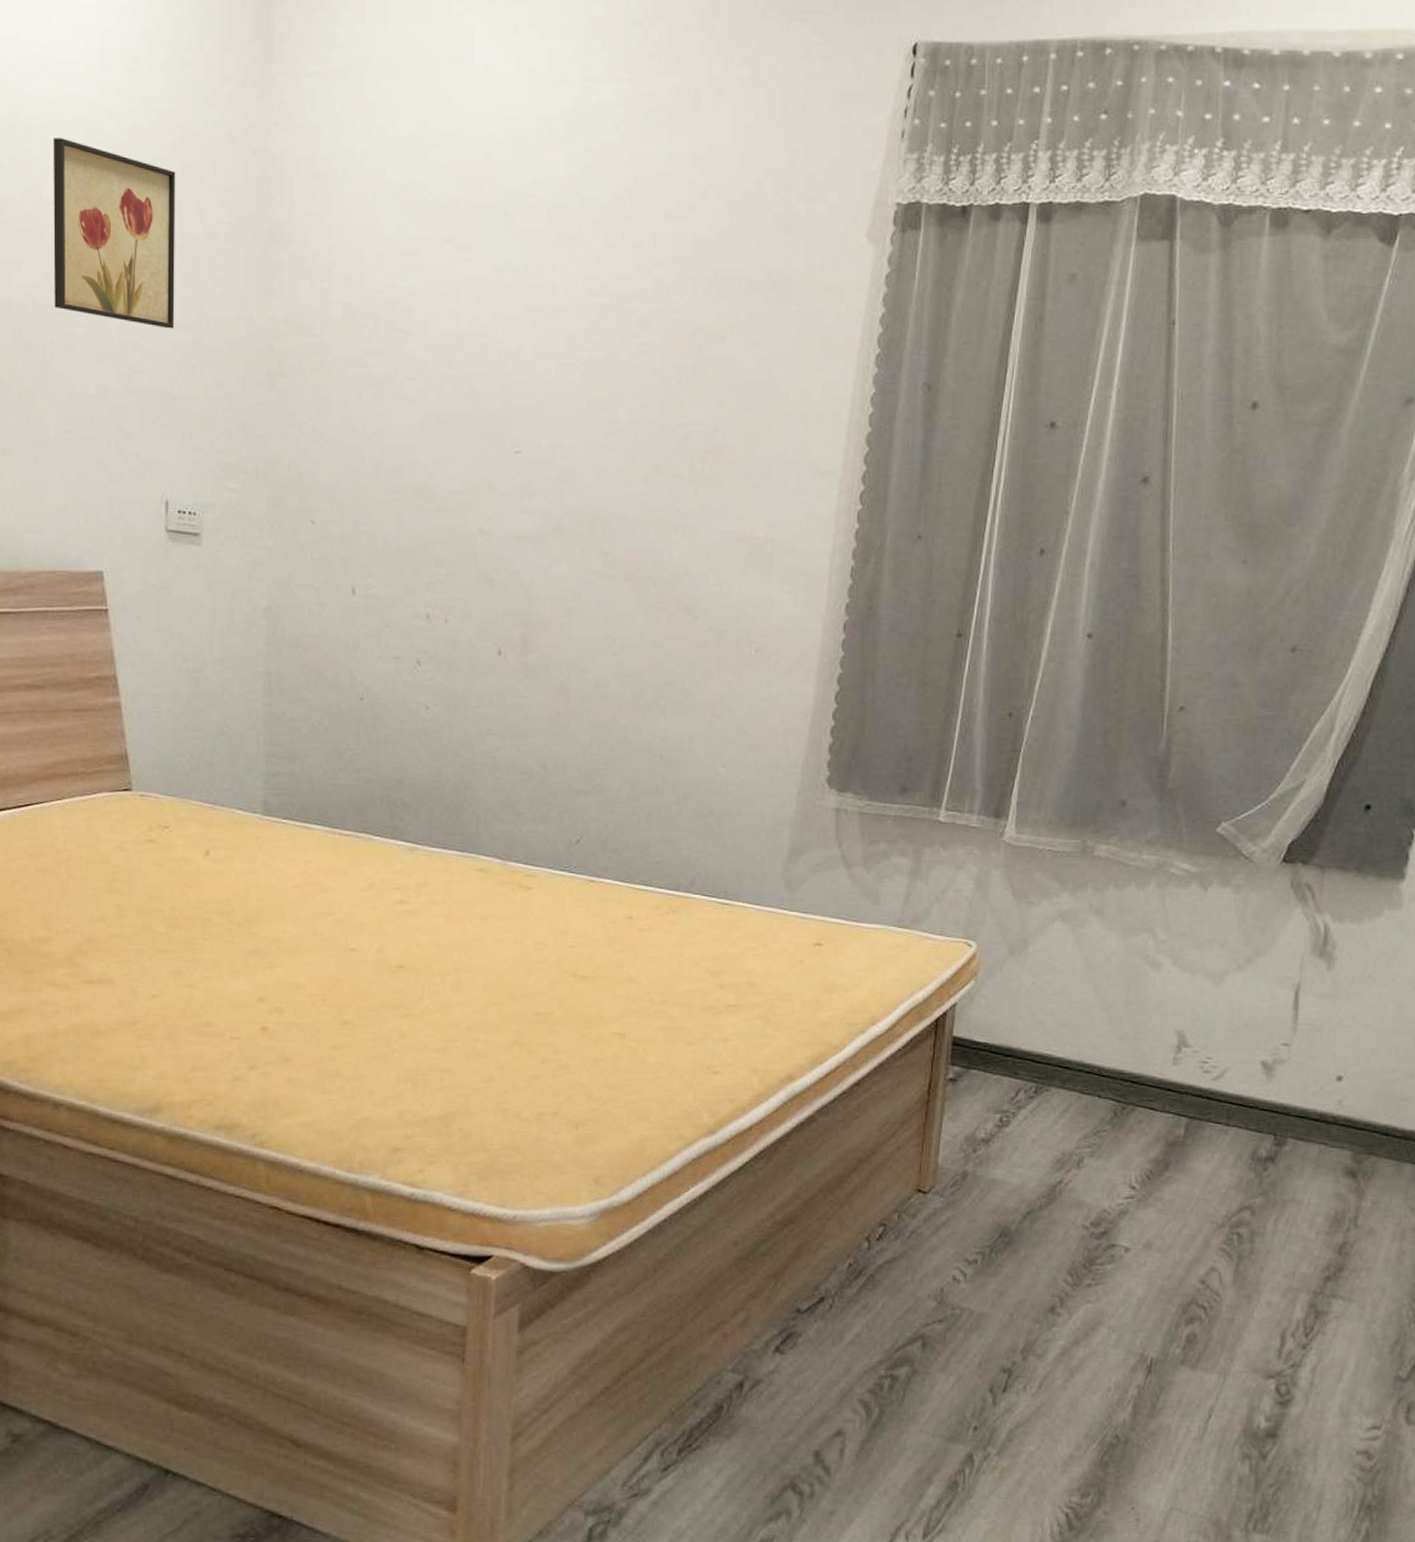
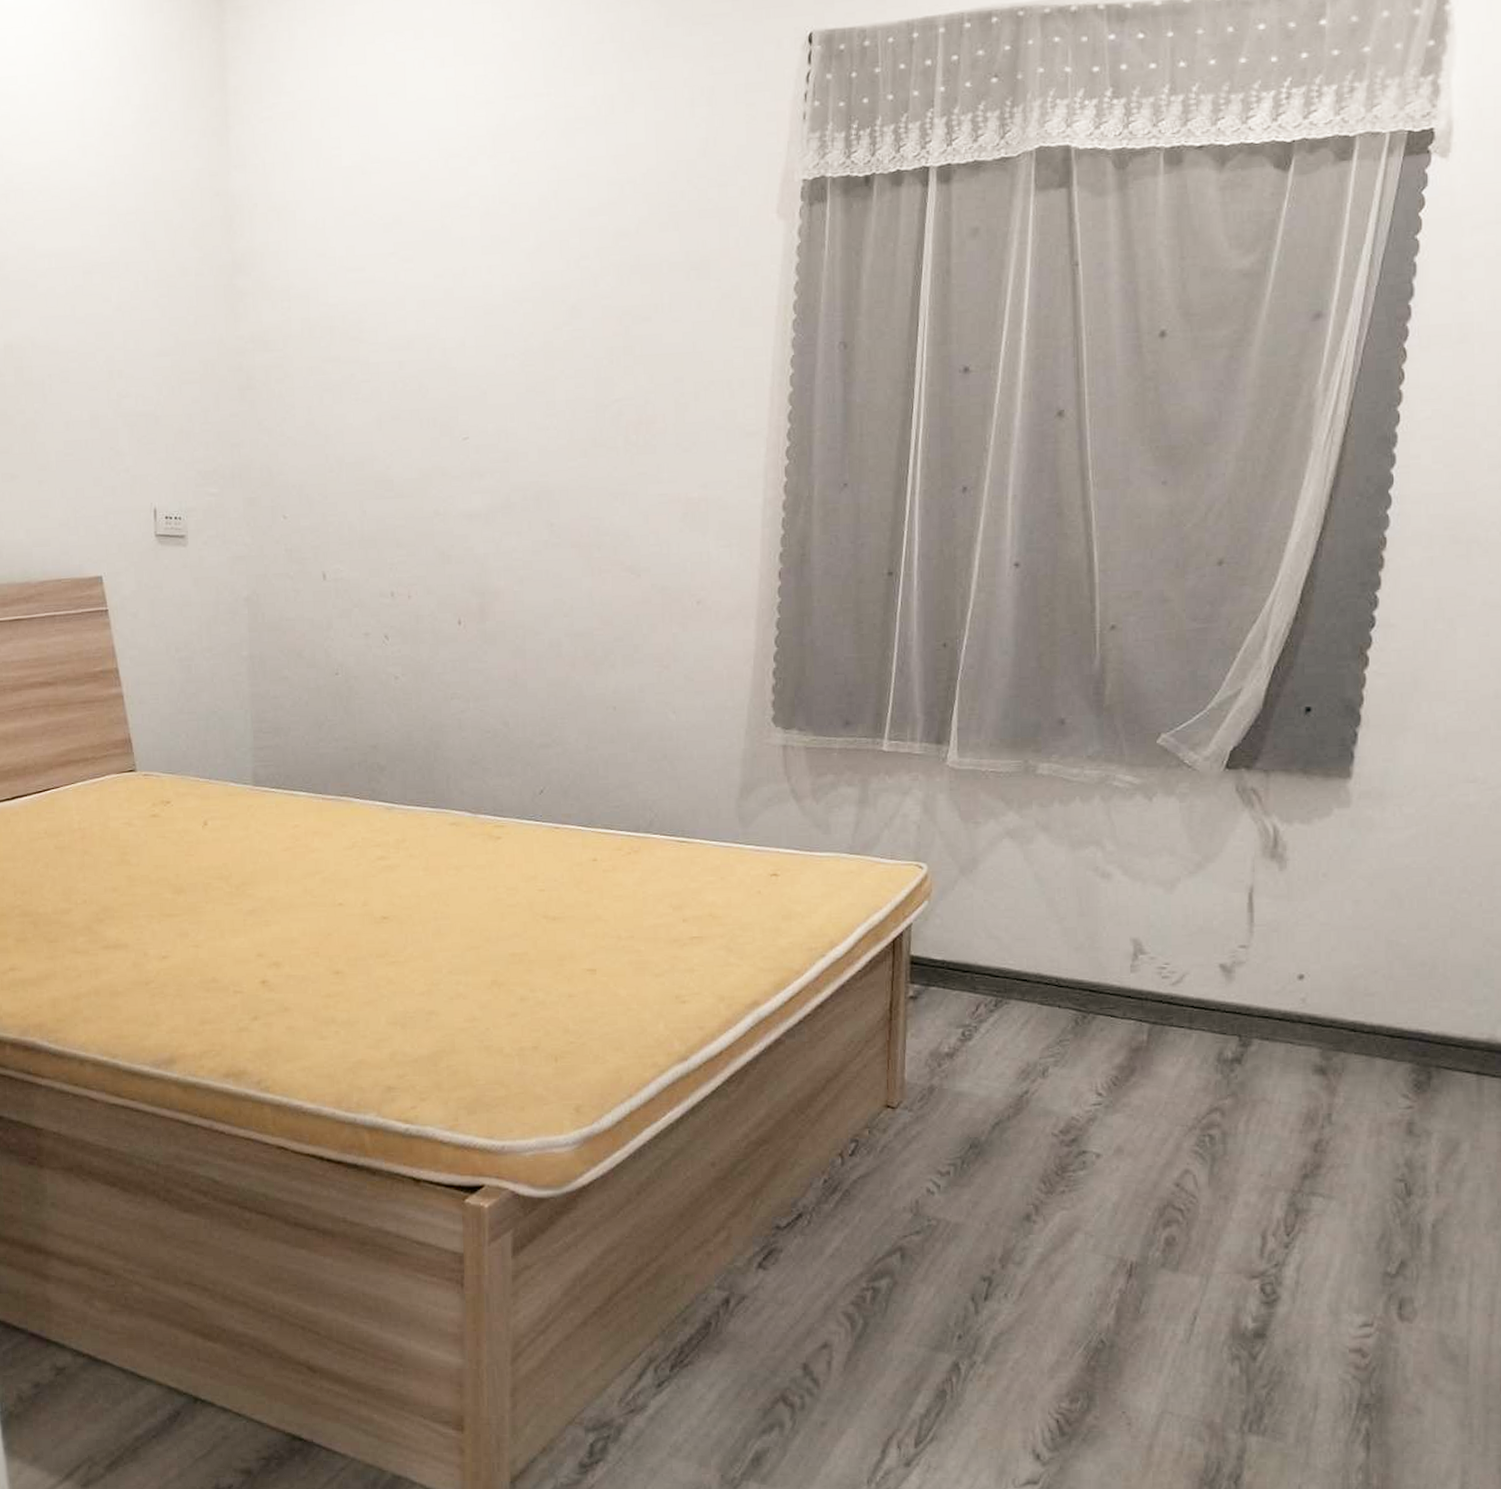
wall art: present [52,138,176,329] -> none [42,198,155,357]

